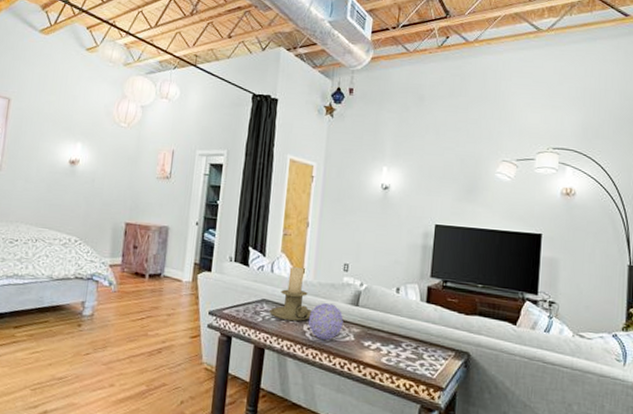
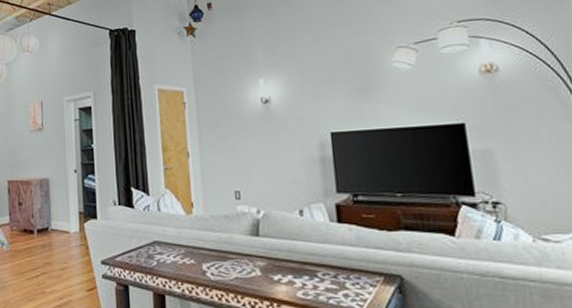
candle holder: present [269,266,312,322] -> none [163,201,209,262]
decorative ball: present [308,303,344,340] -> none [206,237,246,278]

